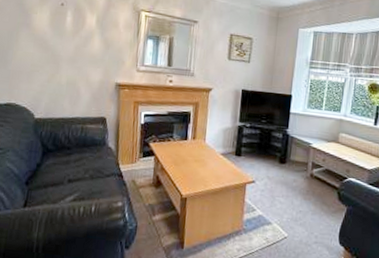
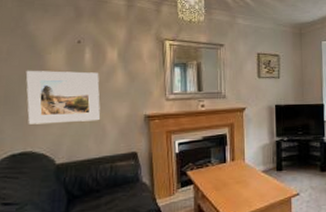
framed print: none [13,27,78,83] -> present [25,70,101,125]

